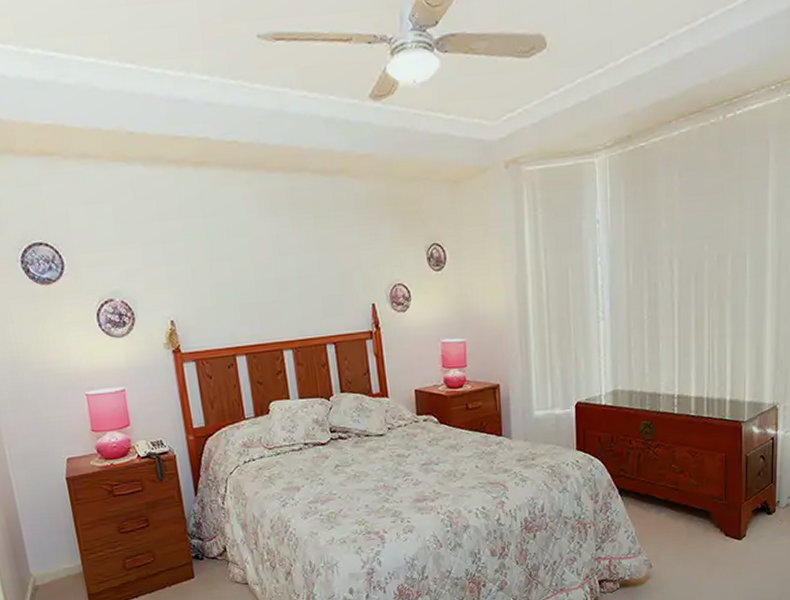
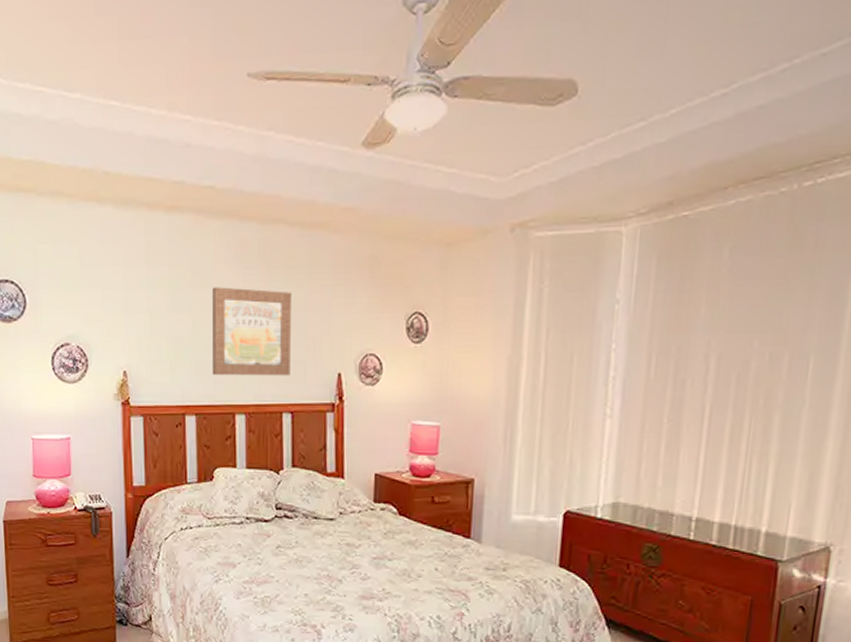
wall art: none [248,233,329,317] -> present [211,287,291,376]

